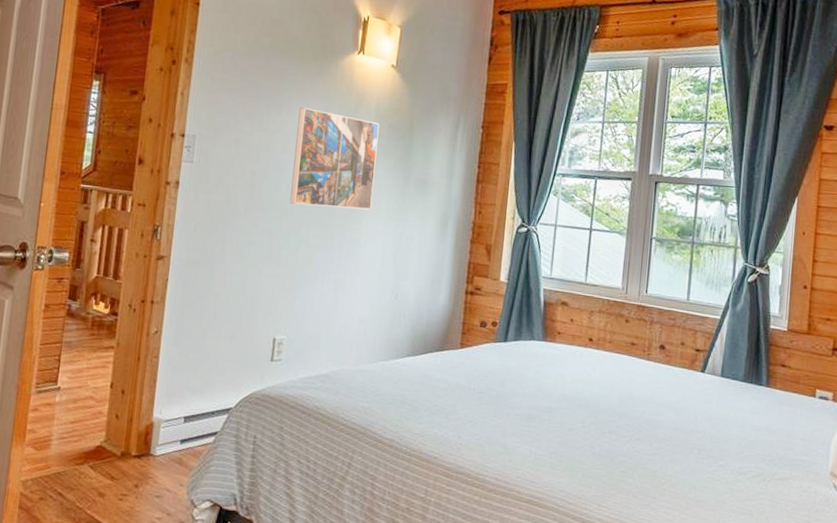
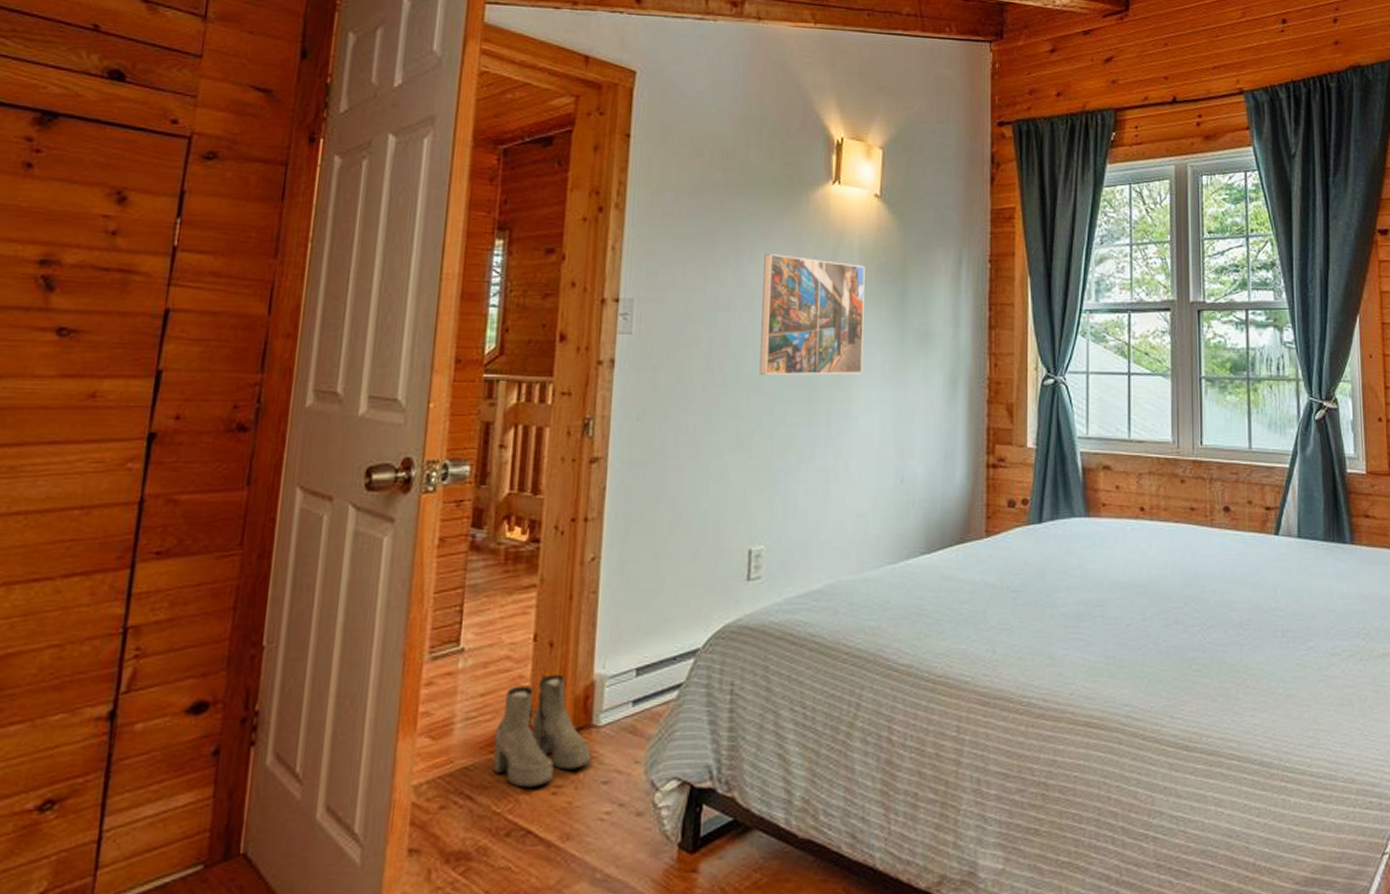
boots: none [78,413,148,493] -> present [493,674,591,788]

